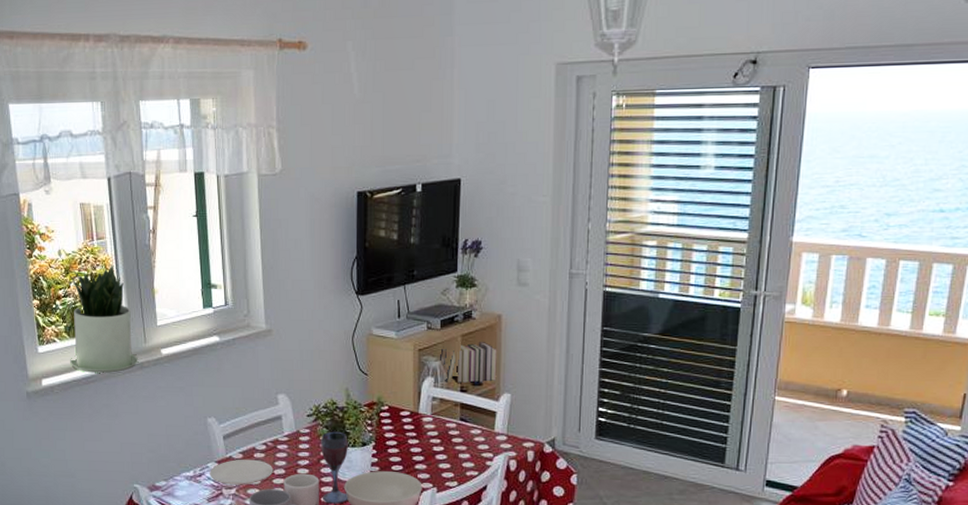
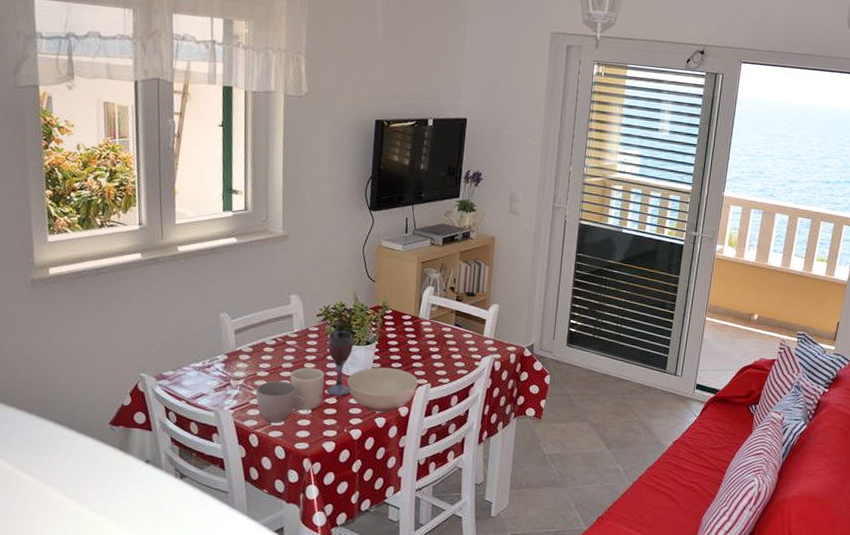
planter: present [69,265,139,374] -> none [81,163,154,266]
plate: present [210,459,274,485] -> none [219,352,282,377]

